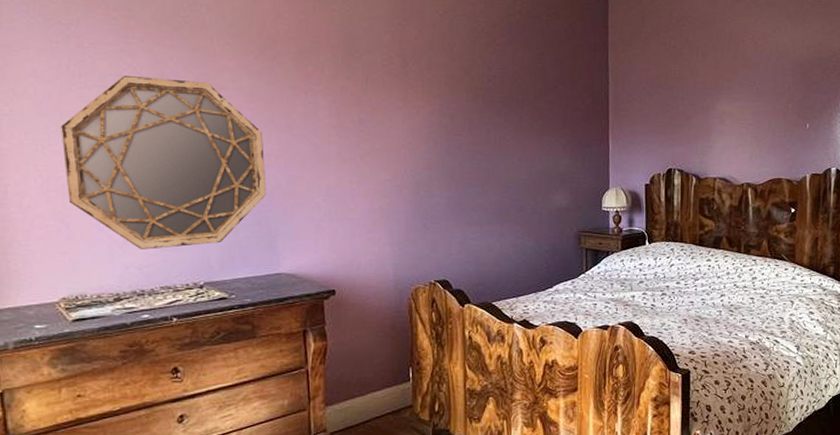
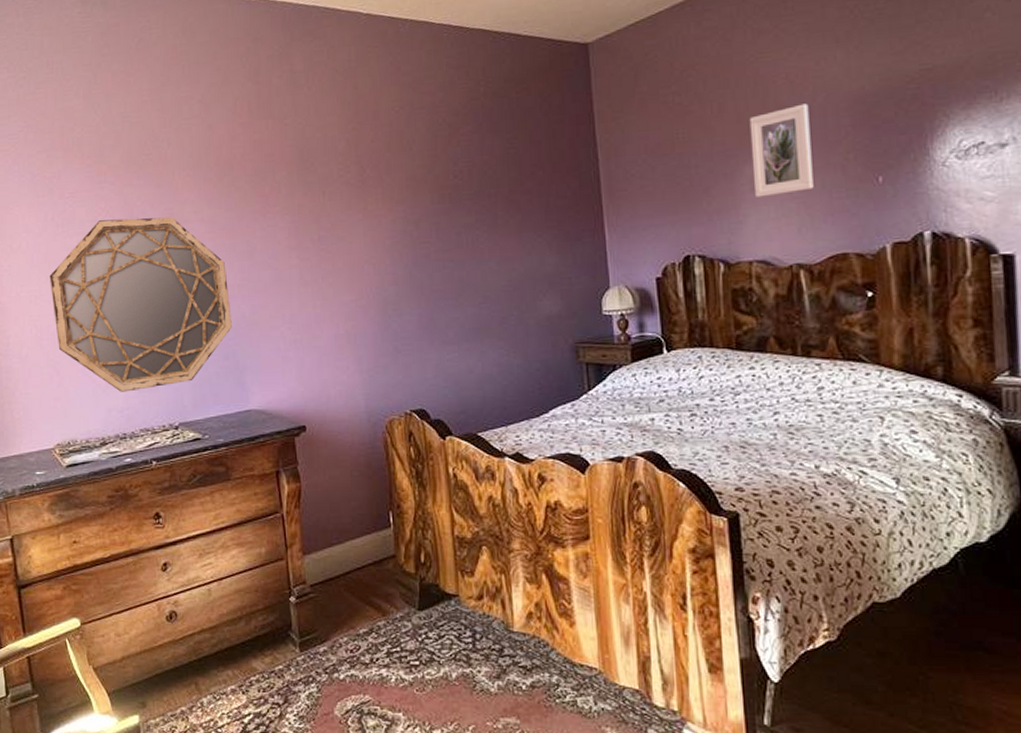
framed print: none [722,61,765,129] -> present [749,103,814,198]

